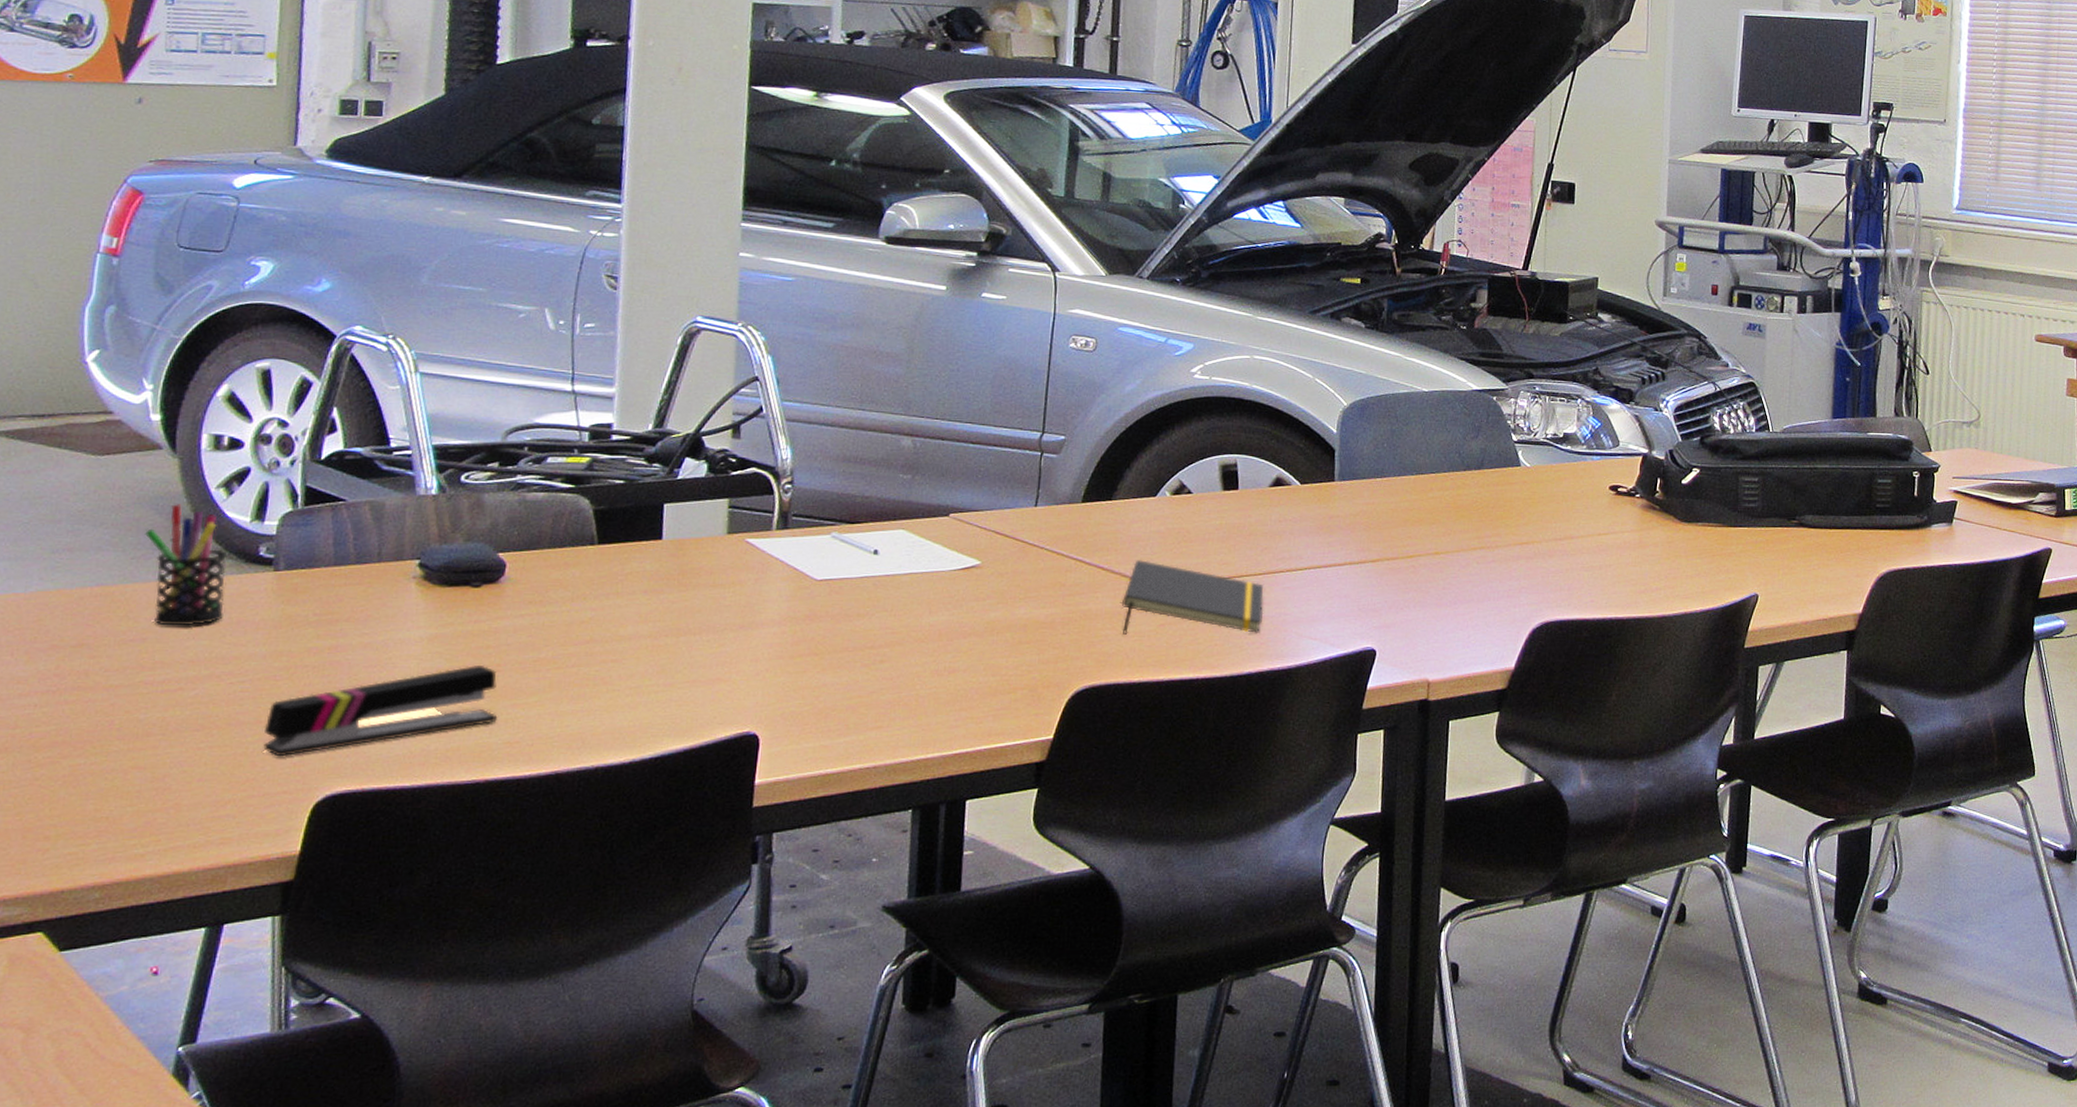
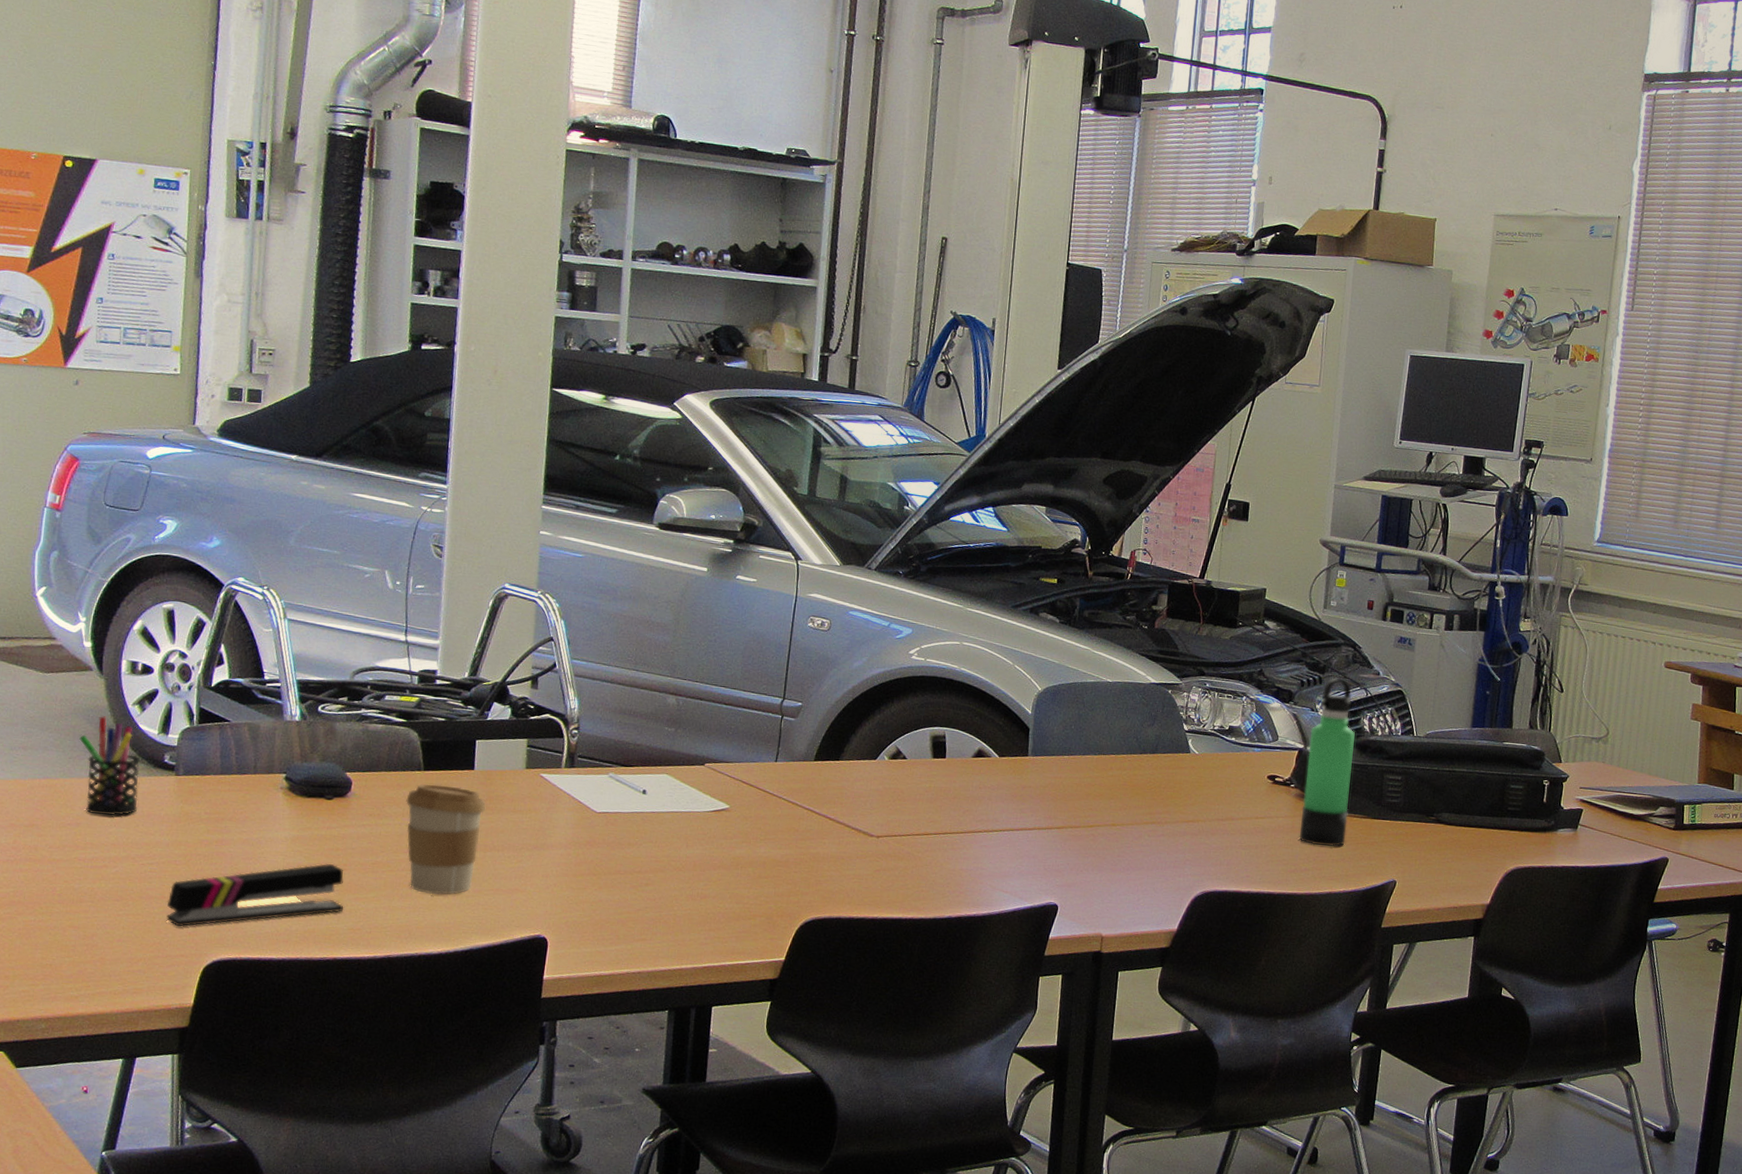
coffee cup: none [576,560,678,693] -> present [406,784,486,895]
notepad: present [1121,560,1264,635] -> none [844,813,964,884]
thermos bottle: none [1647,372,1705,561] -> present [1299,678,1355,846]

